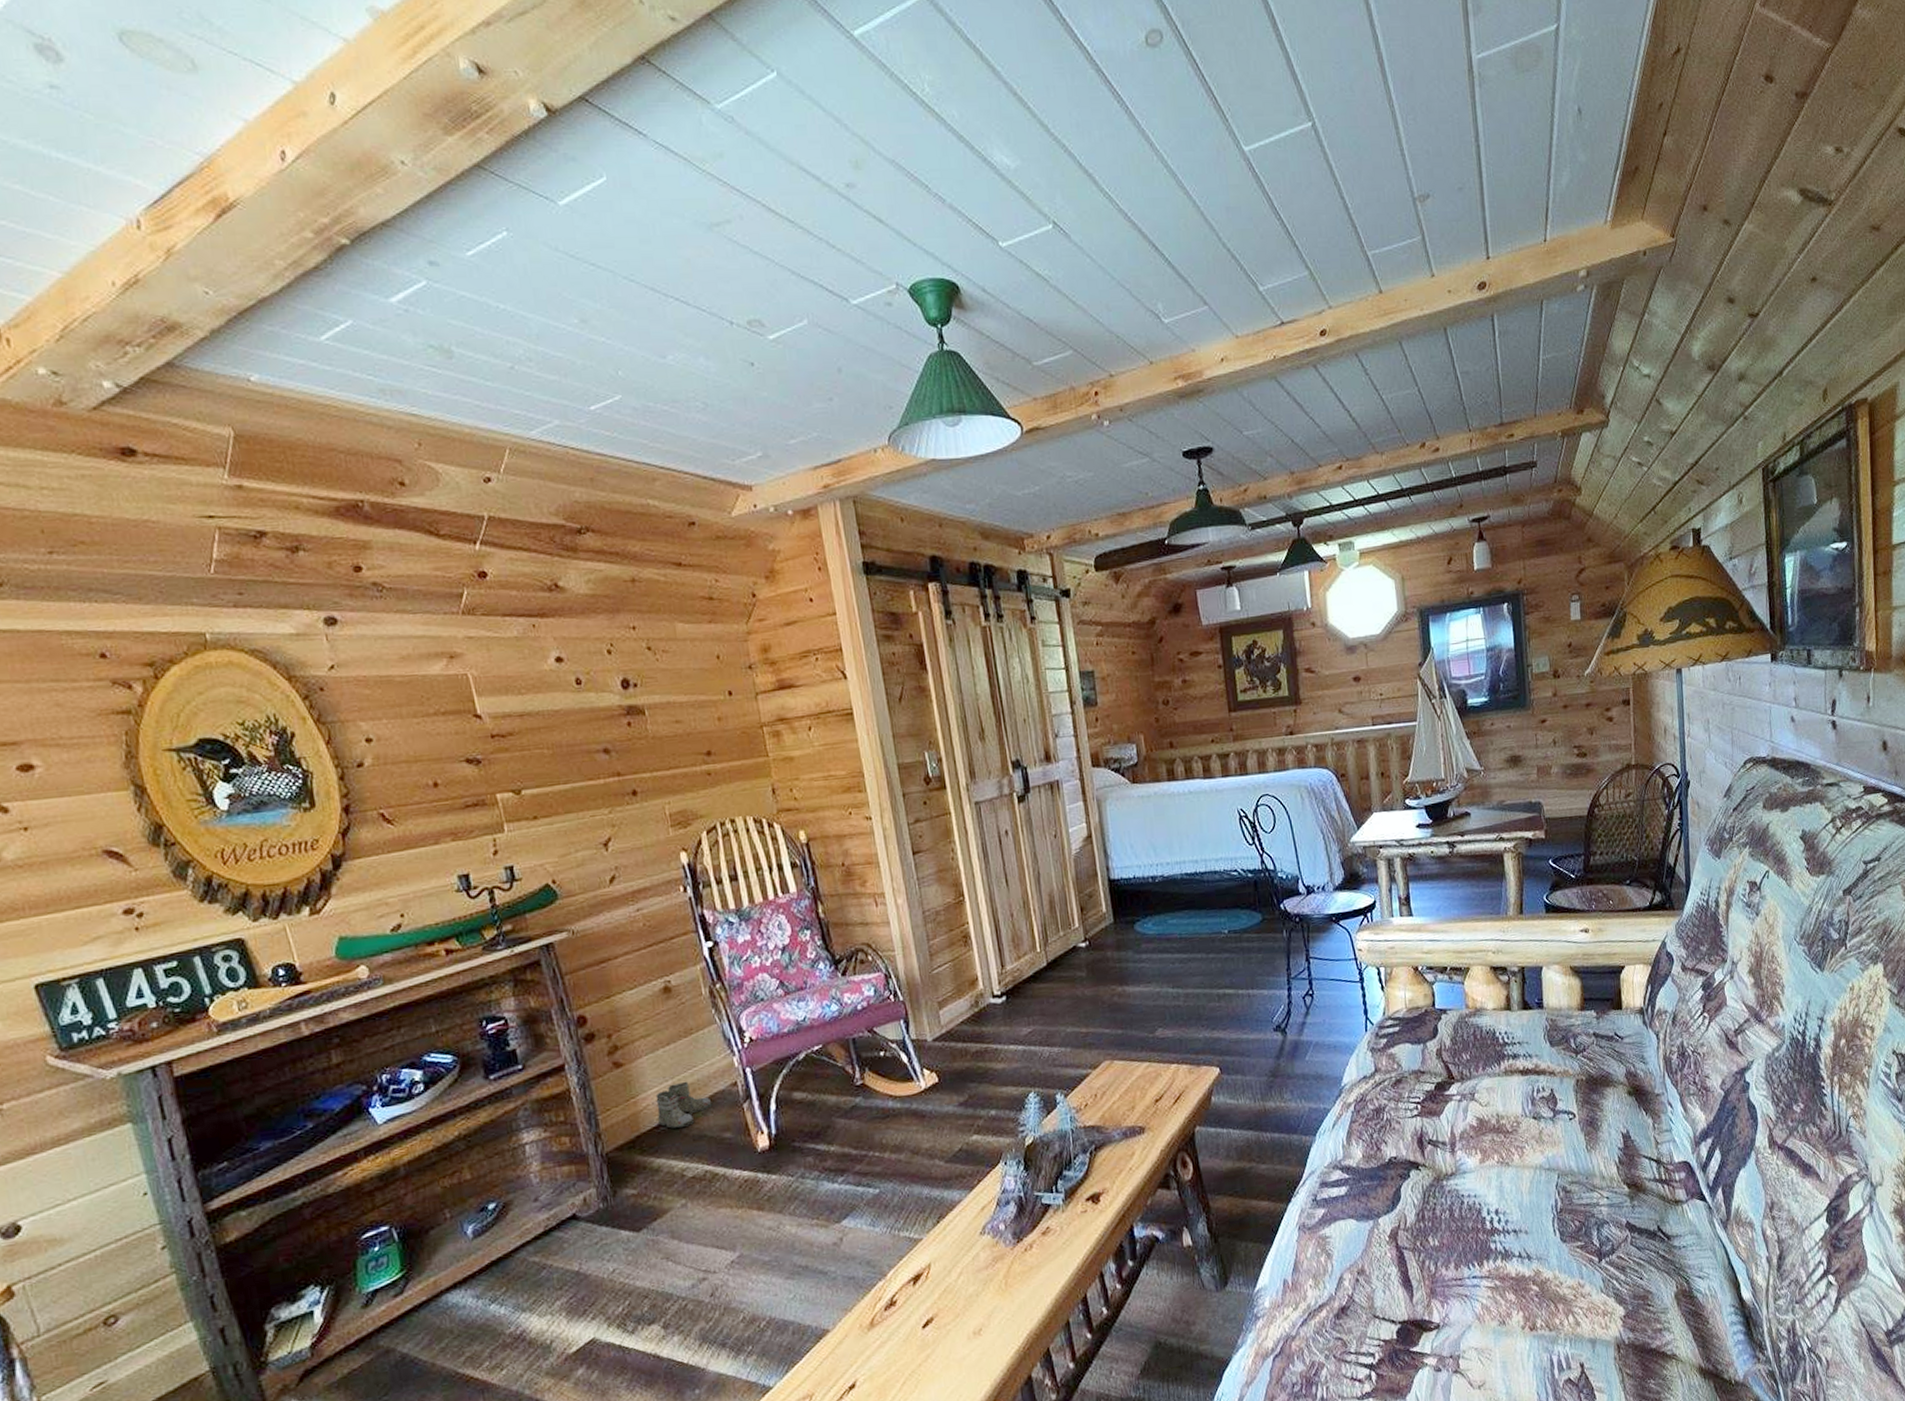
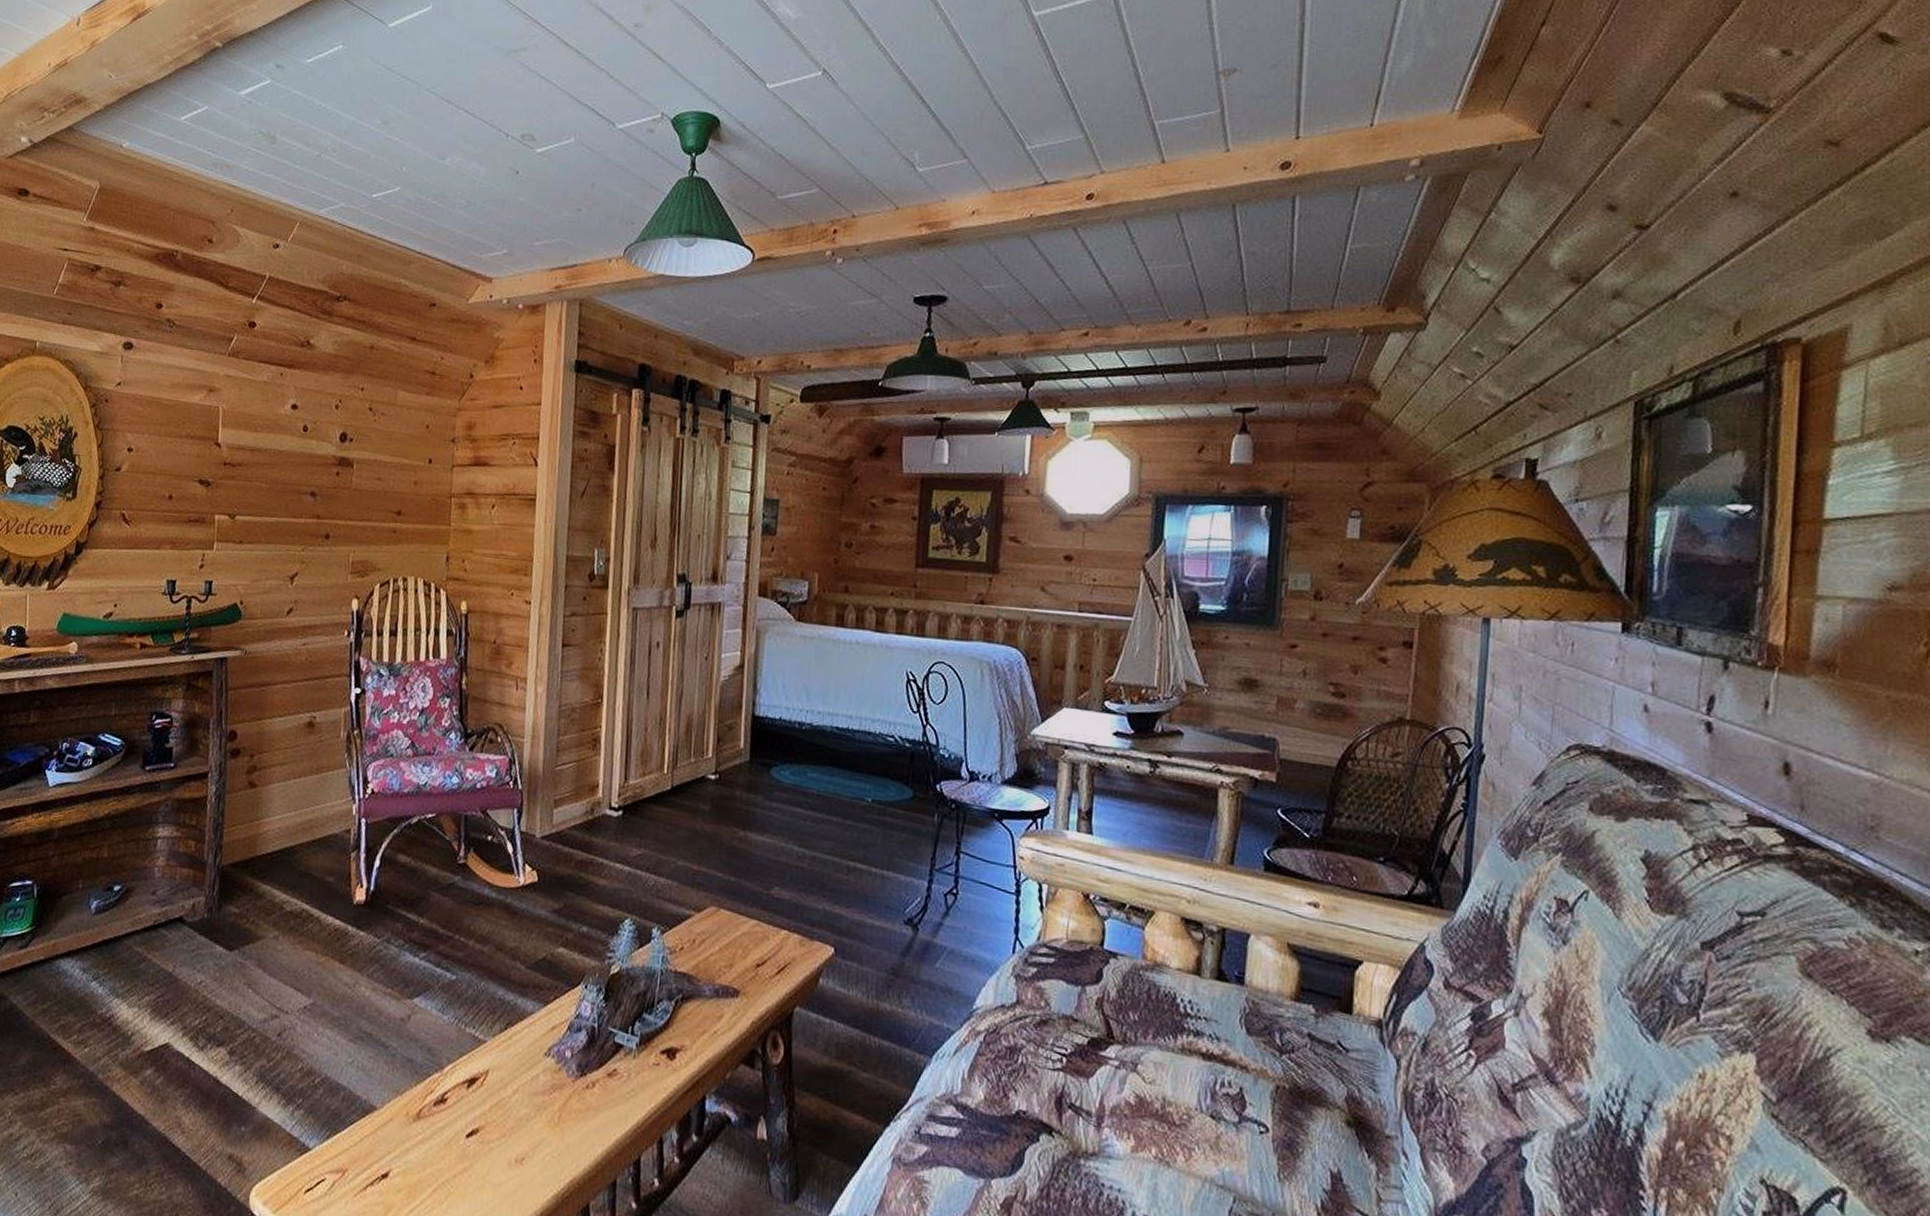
boots: present [655,1081,712,1132] -> none [271,816,324,861]

